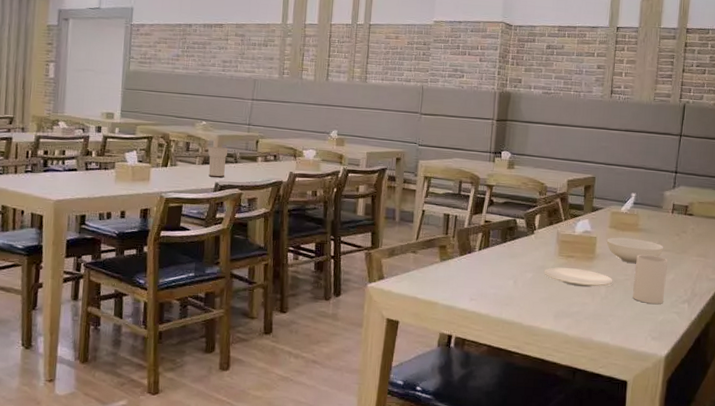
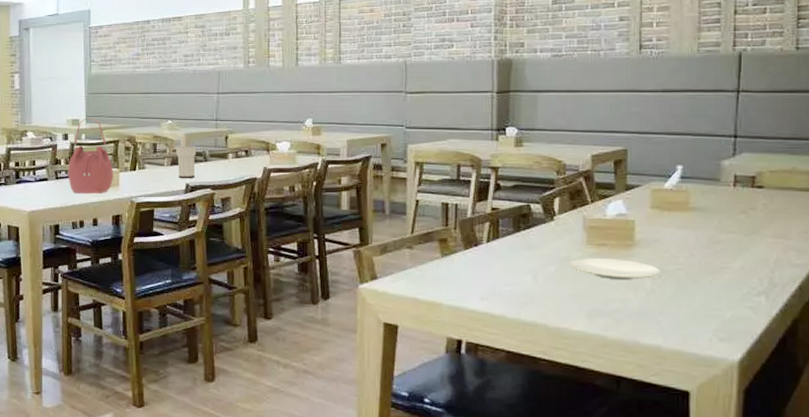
handbag: none [98,112,145,187] -> present [68,118,113,194]
bowl: present [606,237,664,264] -> none [648,219,726,250]
cup: present [633,255,668,304] -> none [688,239,734,298]

